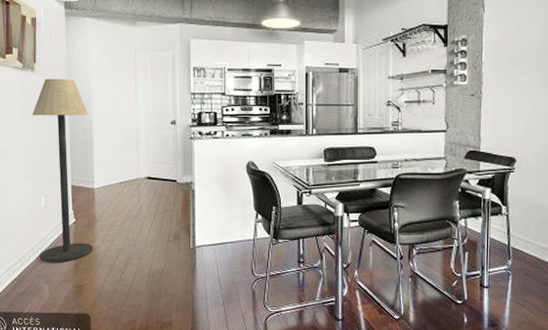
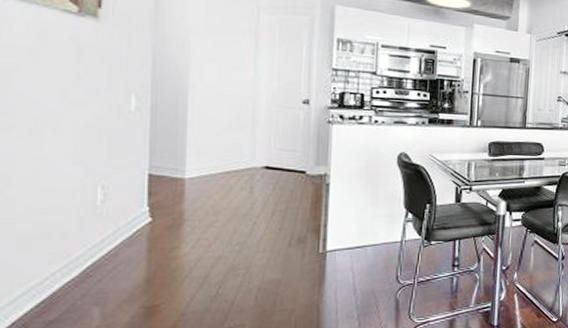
floor lamp: present [32,78,93,262] -> none [86,30,183,277]

